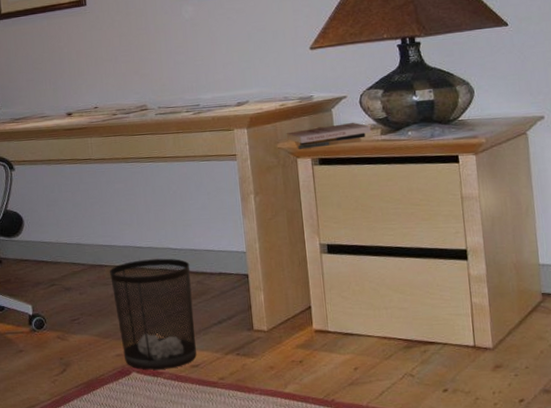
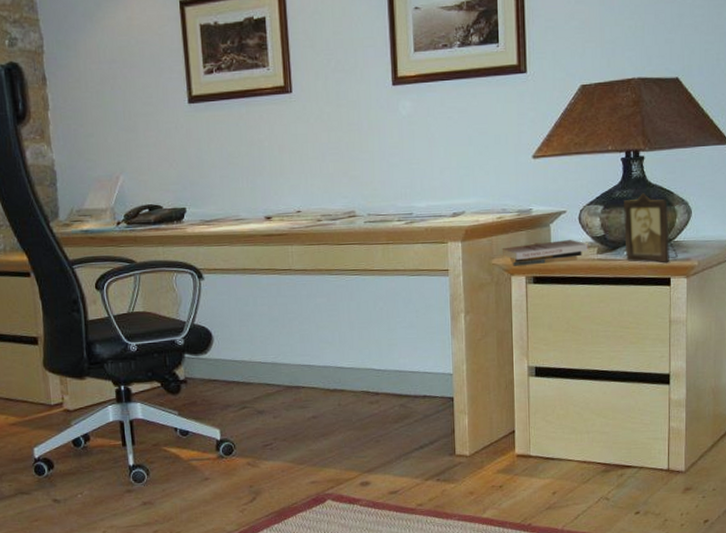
waste bin: present [109,258,197,370] -> none [306,379,396,497]
photo frame: none [403,76,464,142] -> present [624,193,678,263]

